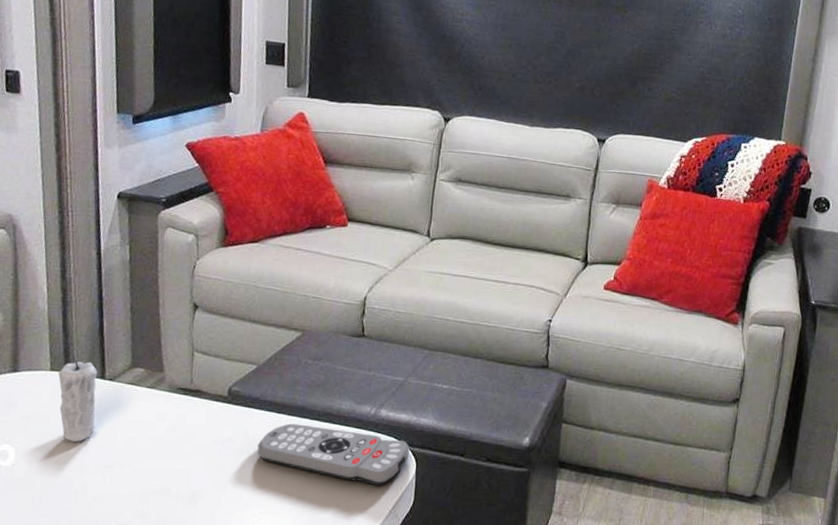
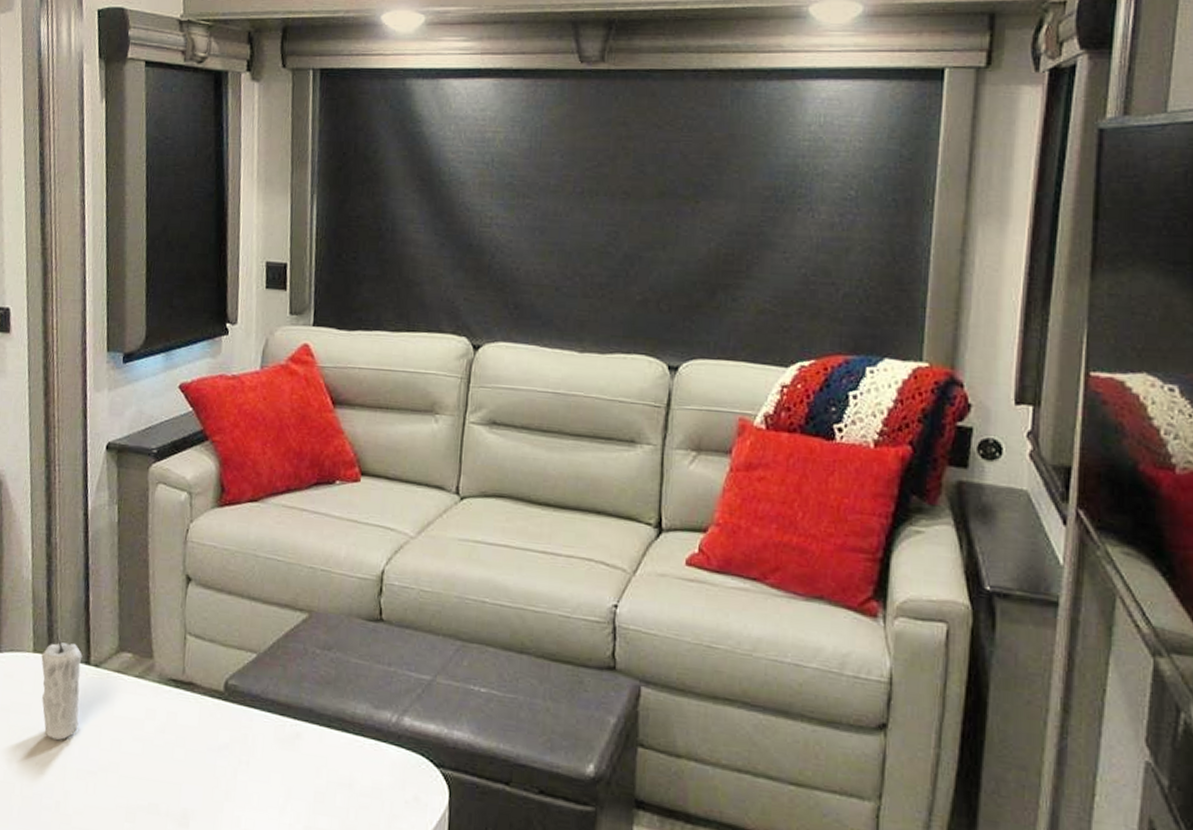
remote control: present [257,423,410,485] -> none [257,729,441,818]

